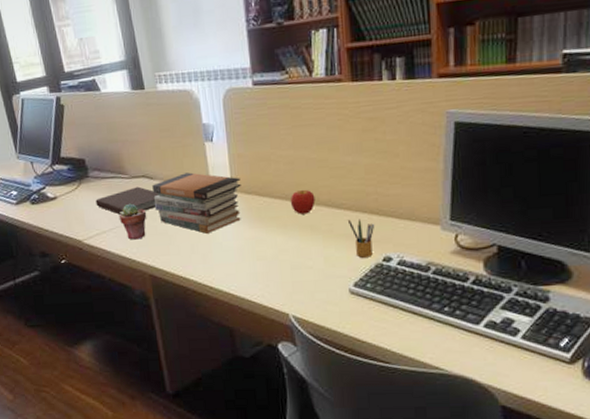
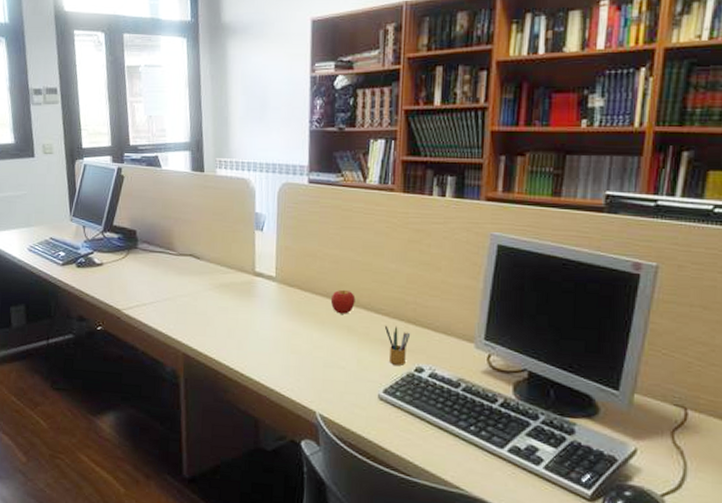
notebook: present [95,186,160,215] -> none [140,264,204,290]
potted succulent: present [119,203,147,240] -> none [161,279,189,317]
book stack: present [152,172,241,234] -> none [197,257,285,320]

